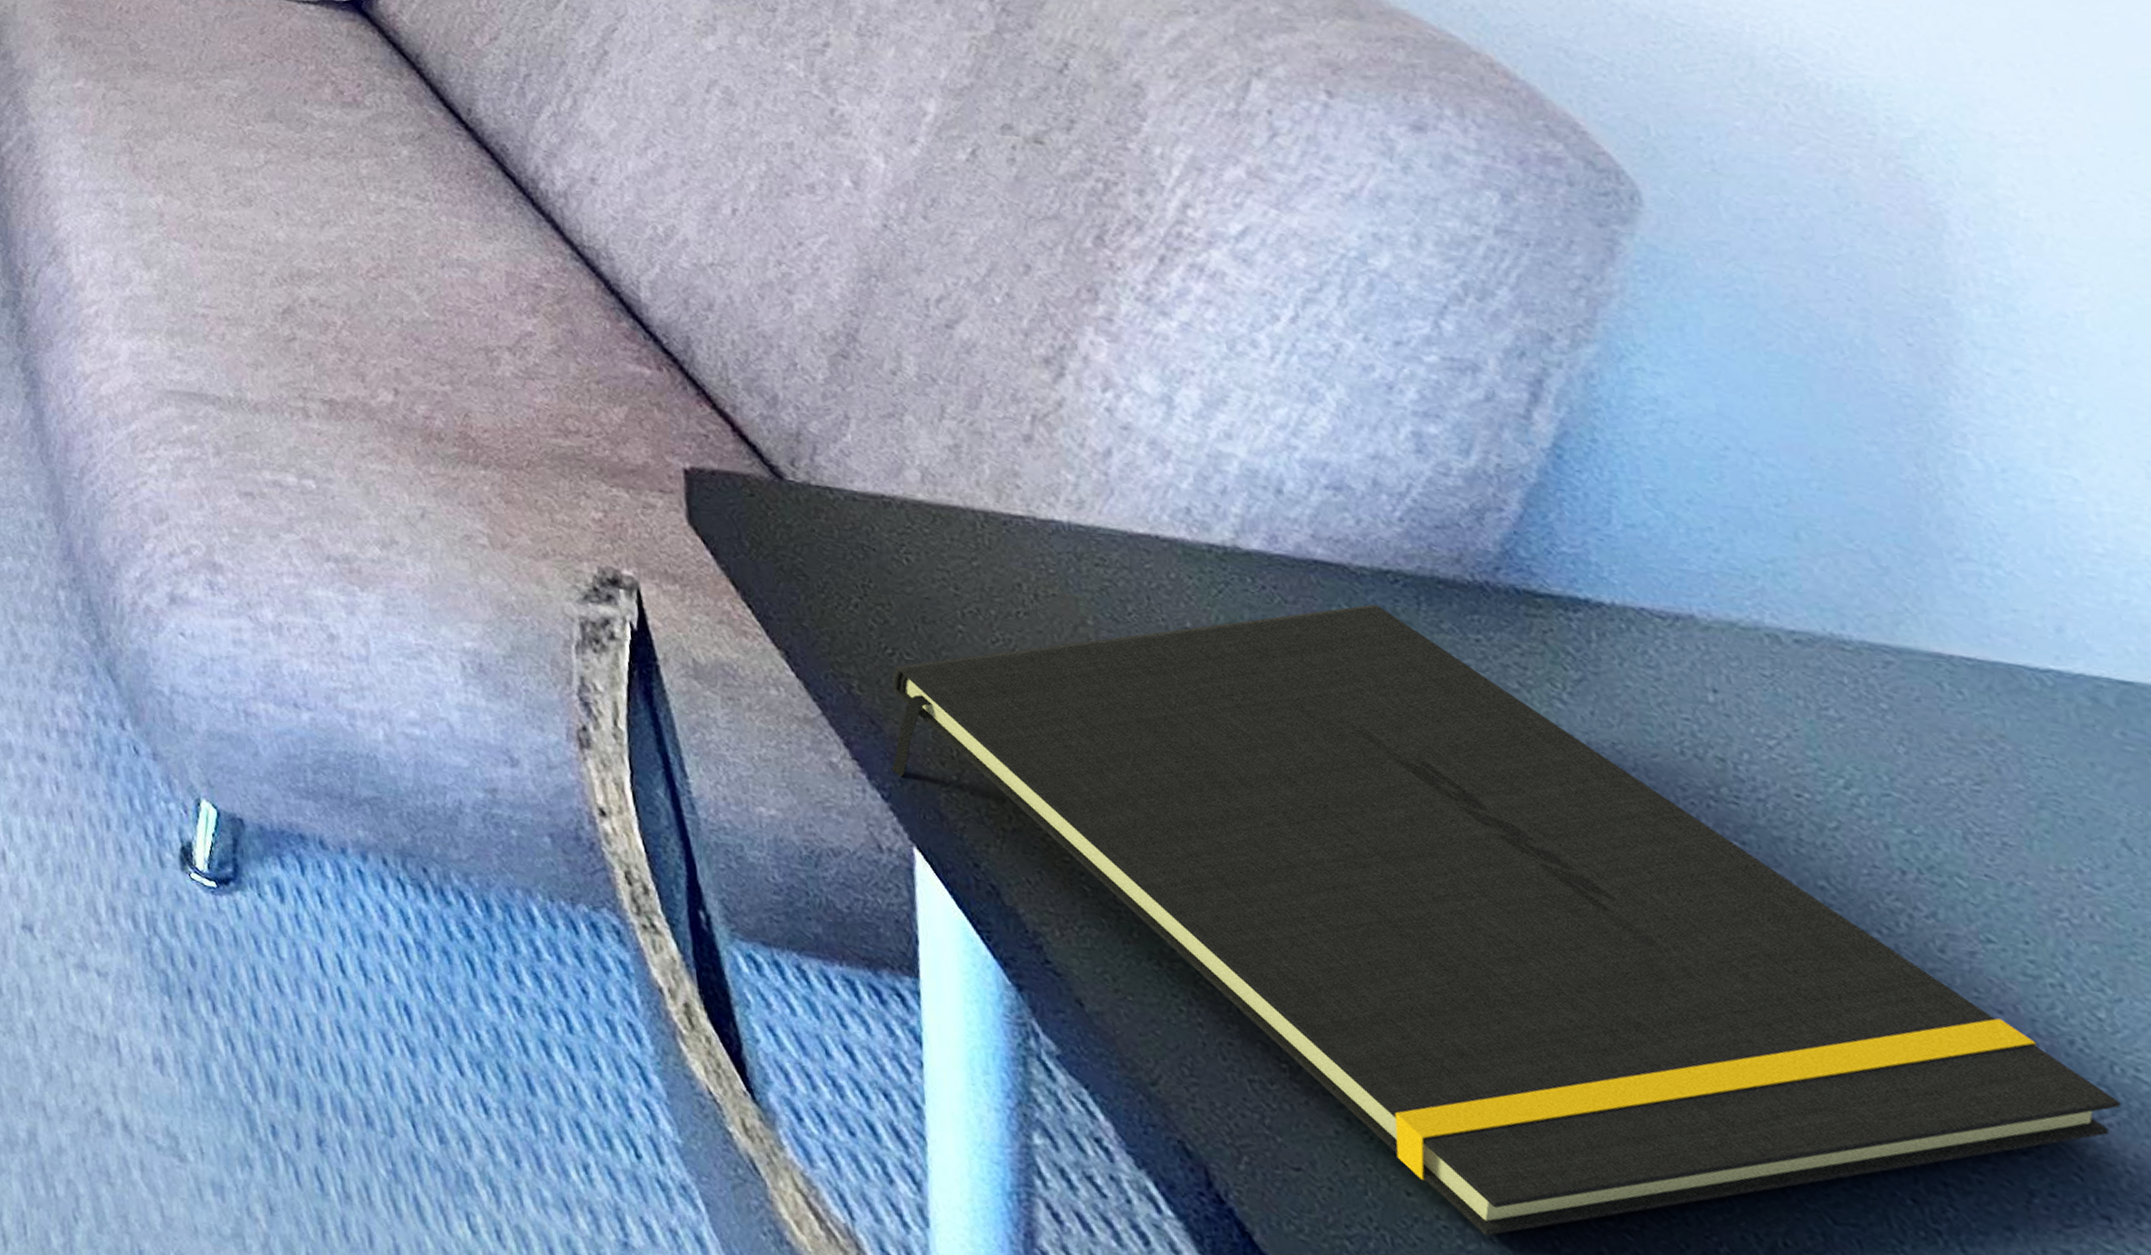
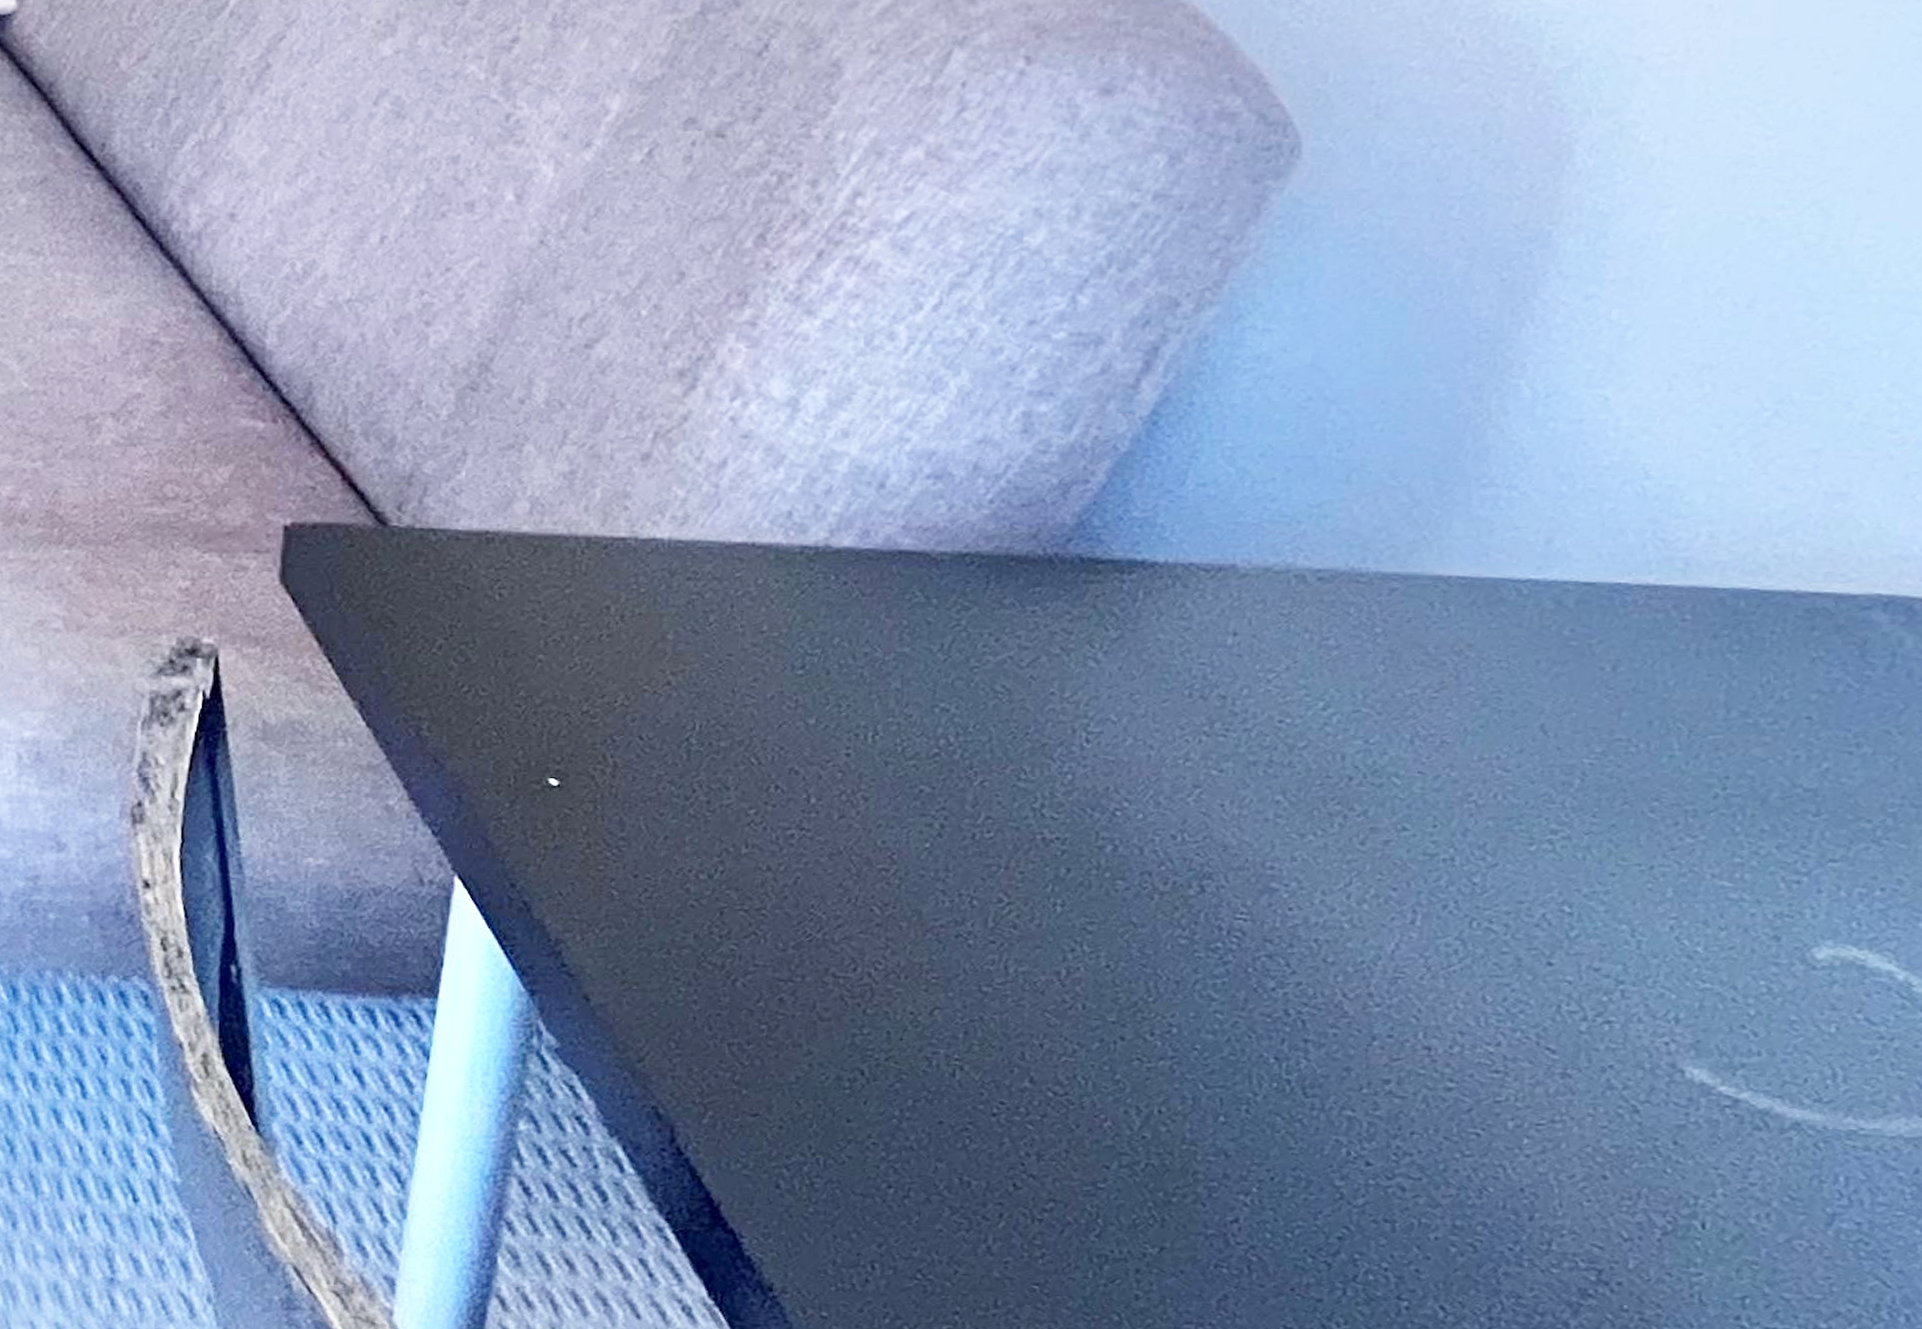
notepad: present [891,604,2121,1236] -> none [446,588,1469,1145]

